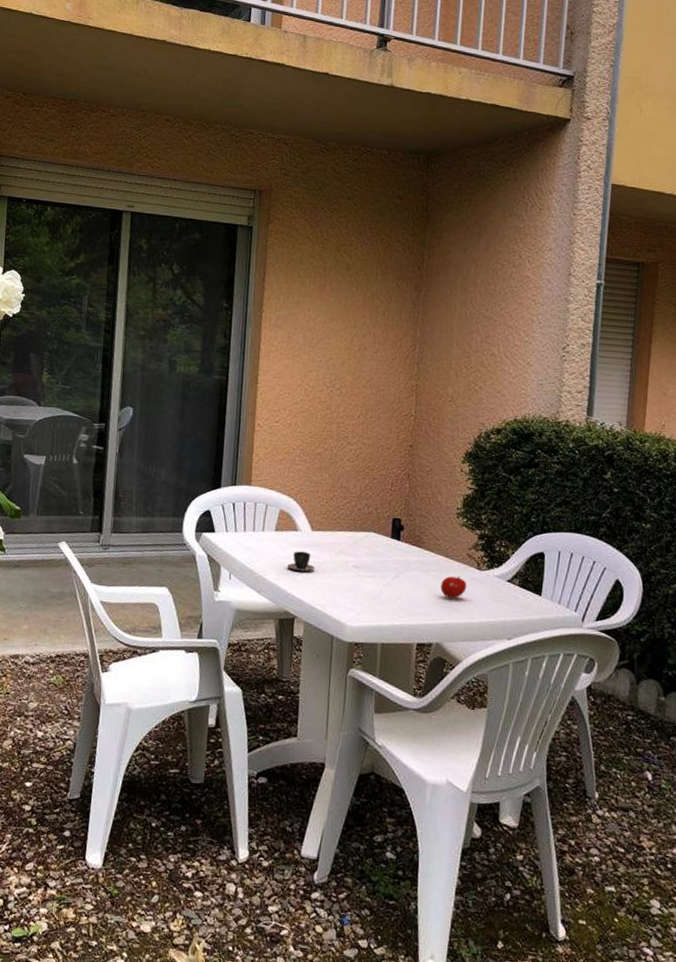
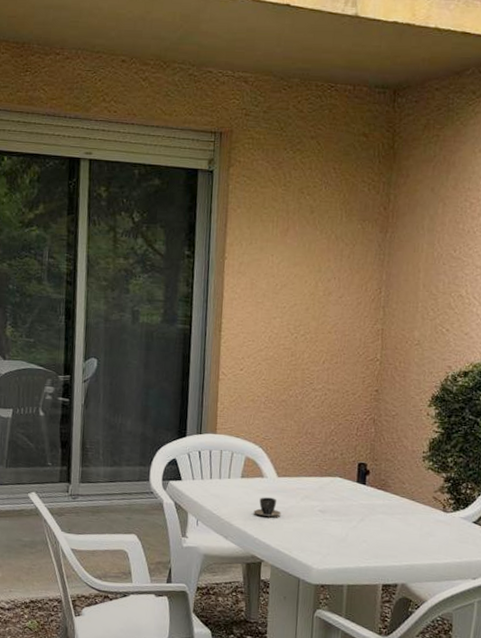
fruit: present [440,576,467,599] -> none [406,518,433,541]

